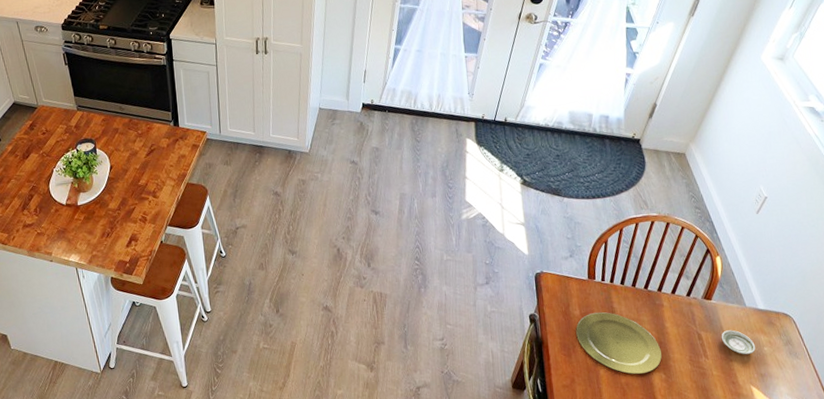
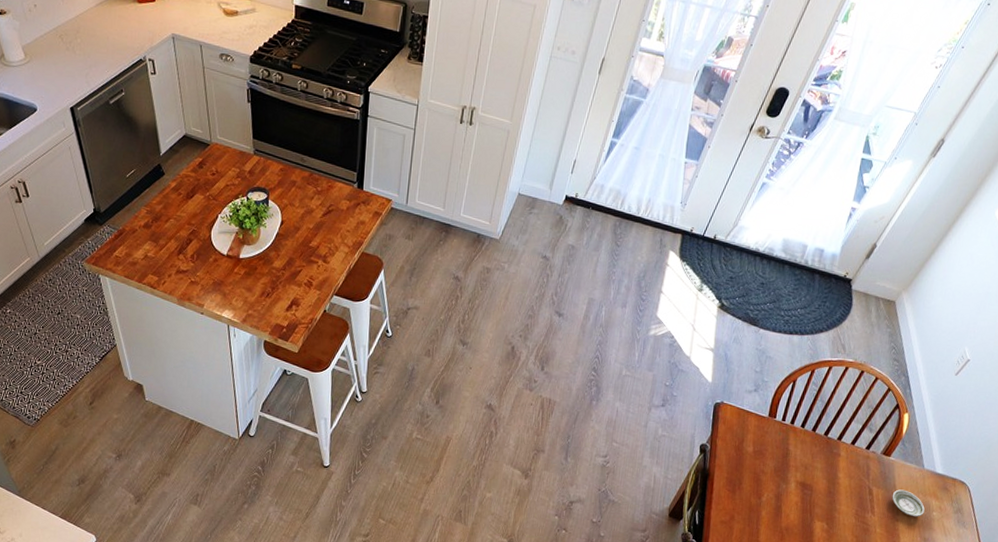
plate: present [576,312,662,375] -> none [745,451,829,521]

